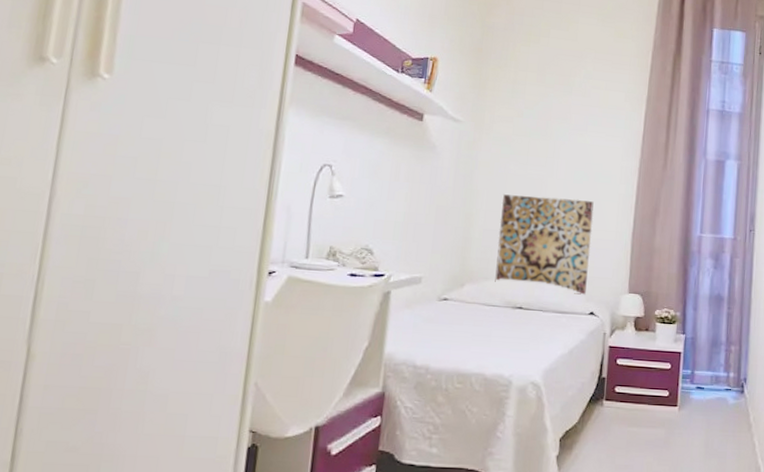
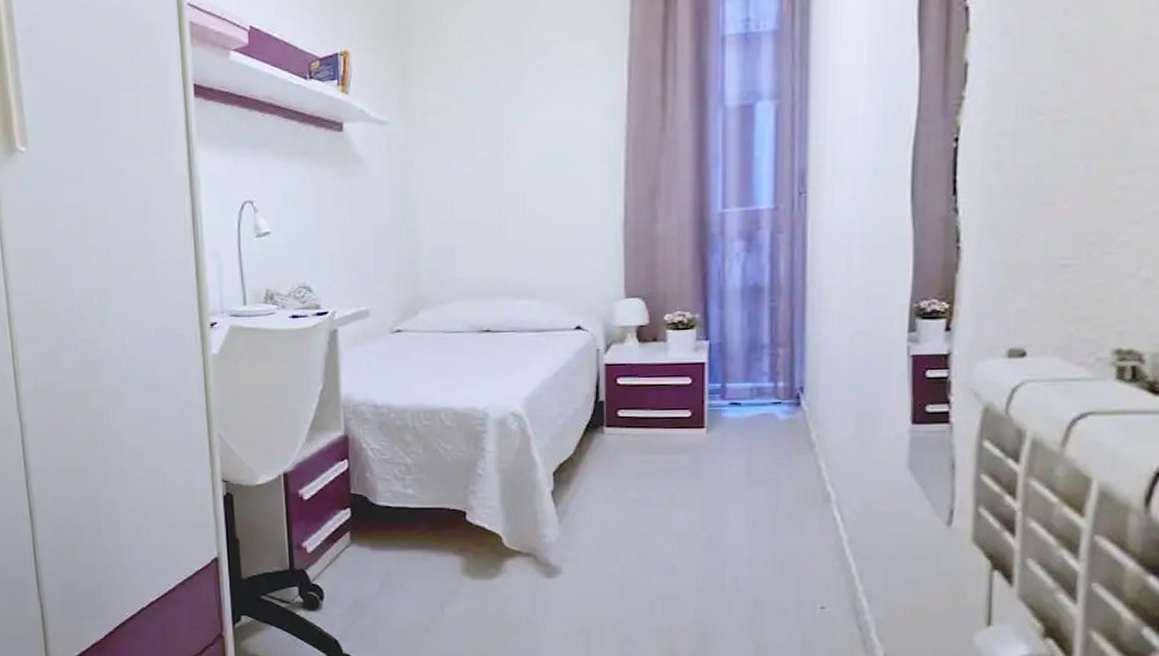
wall art: present [495,194,594,295] -> none [449,191,569,308]

